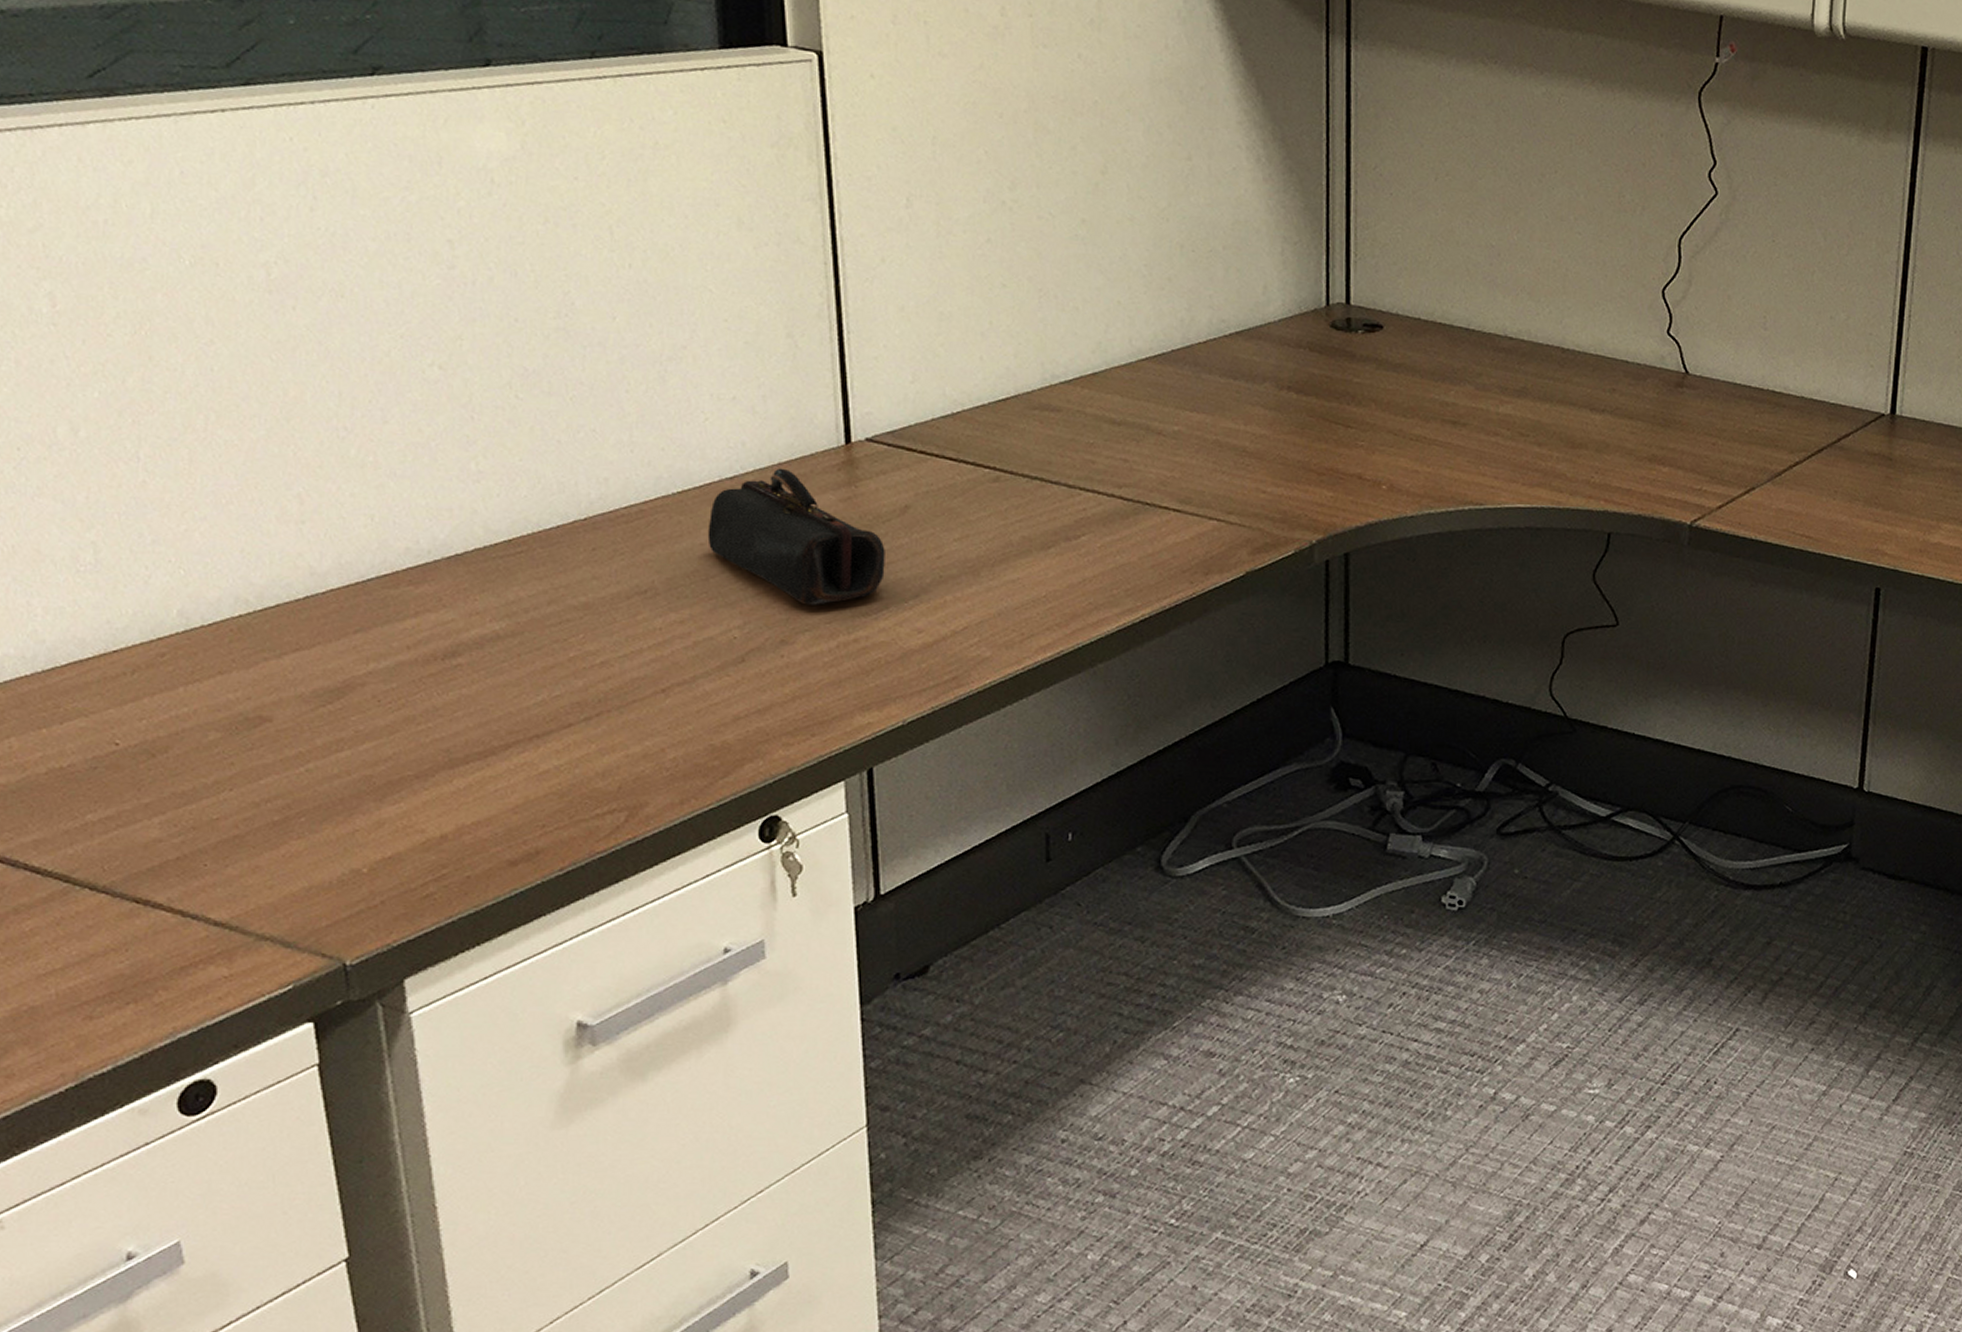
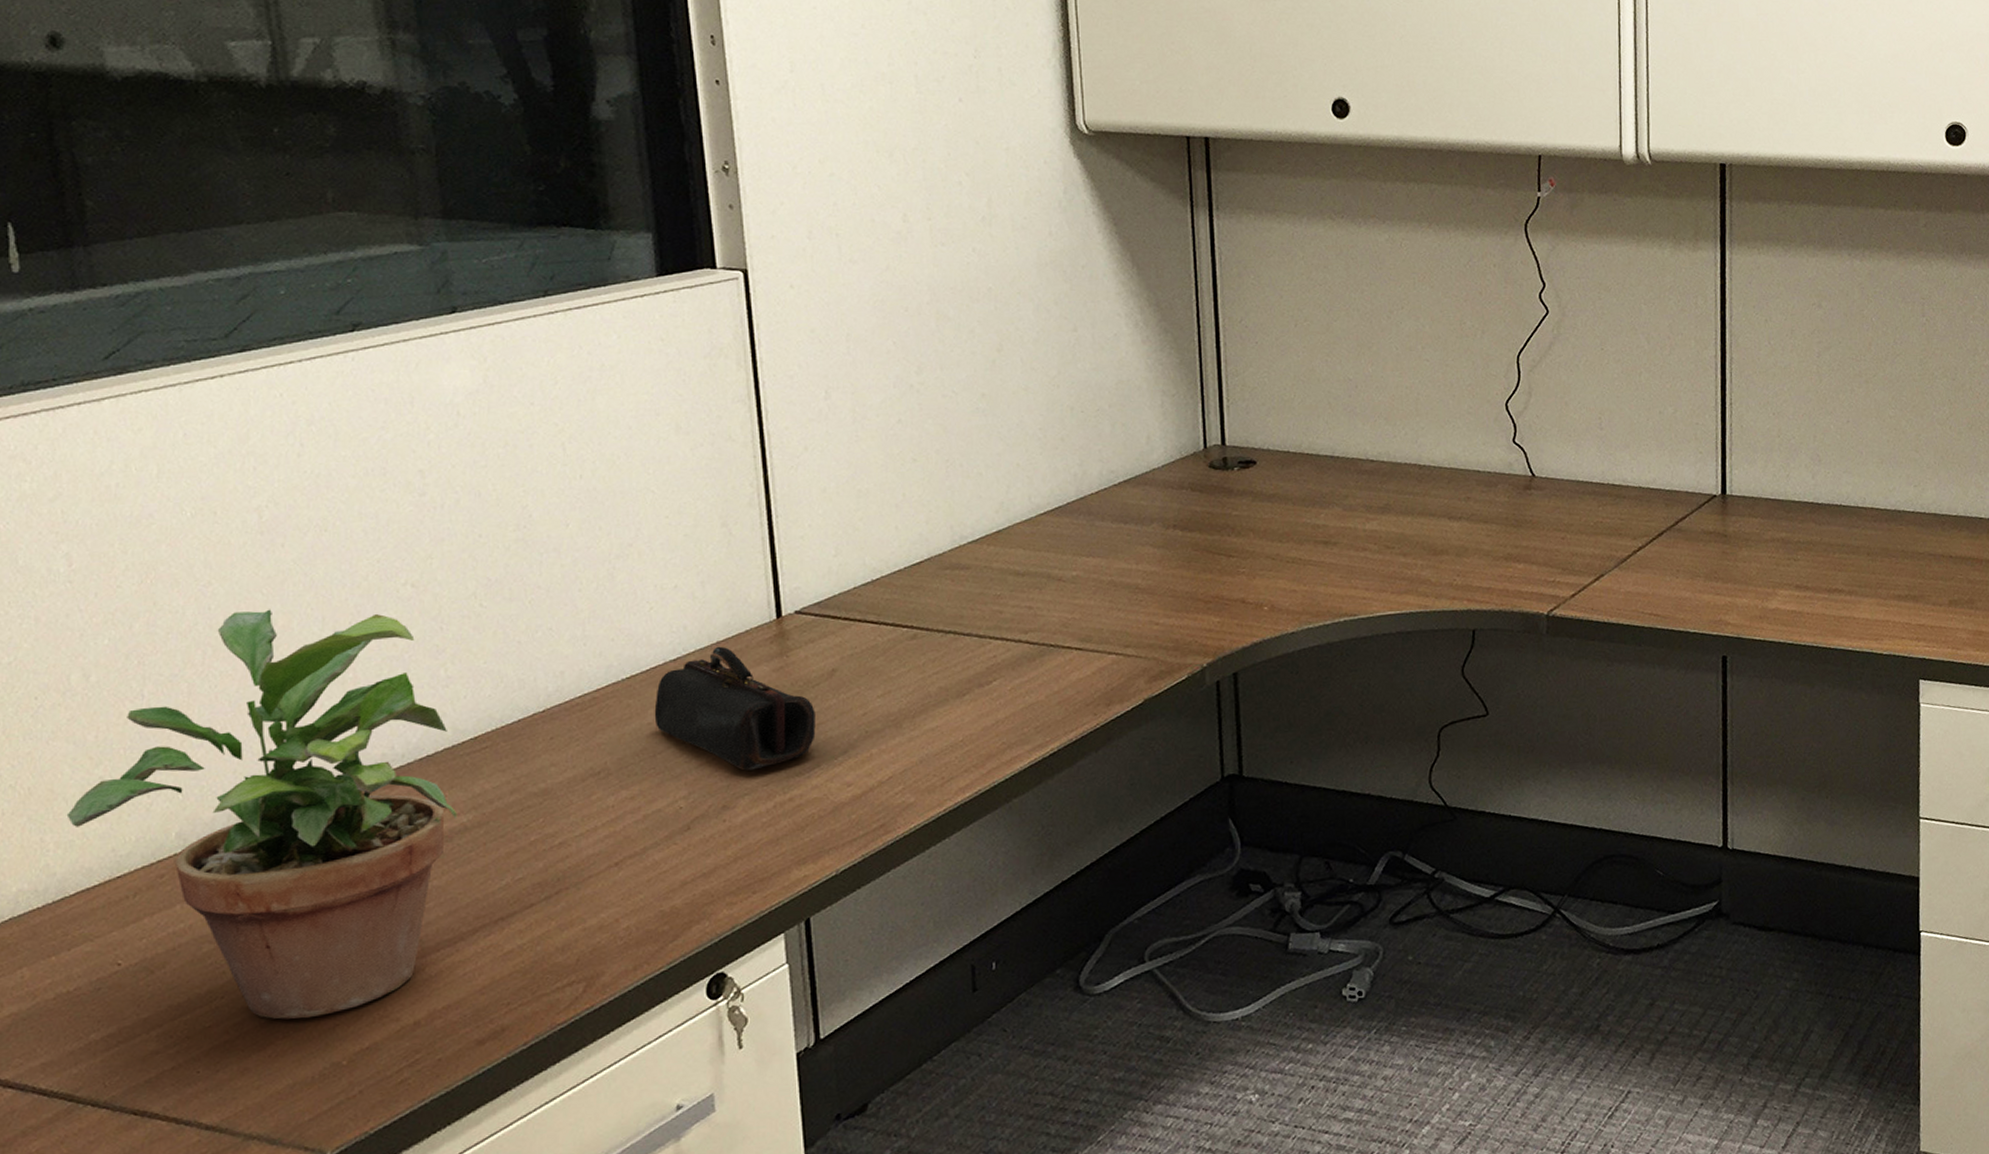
potted plant: none [55,377,489,821] -> present [66,609,458,1020]

